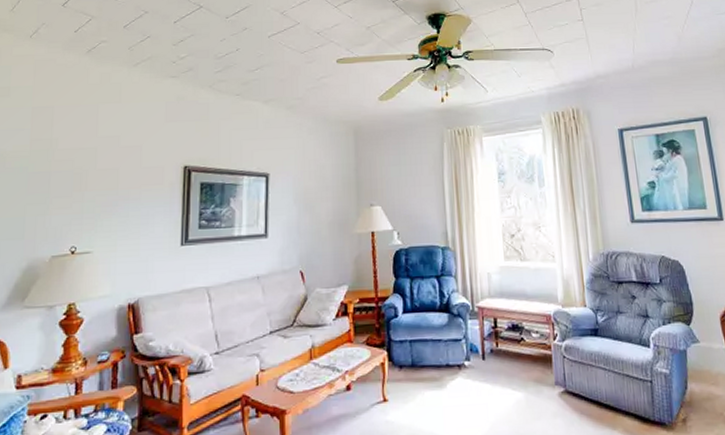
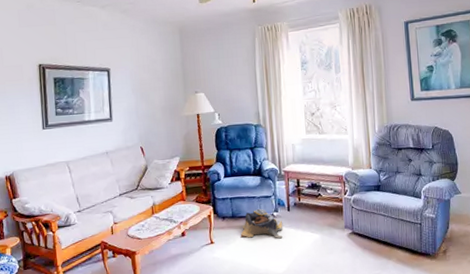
bag: none [421,355,476,397] -> present [240,208,283,239]

